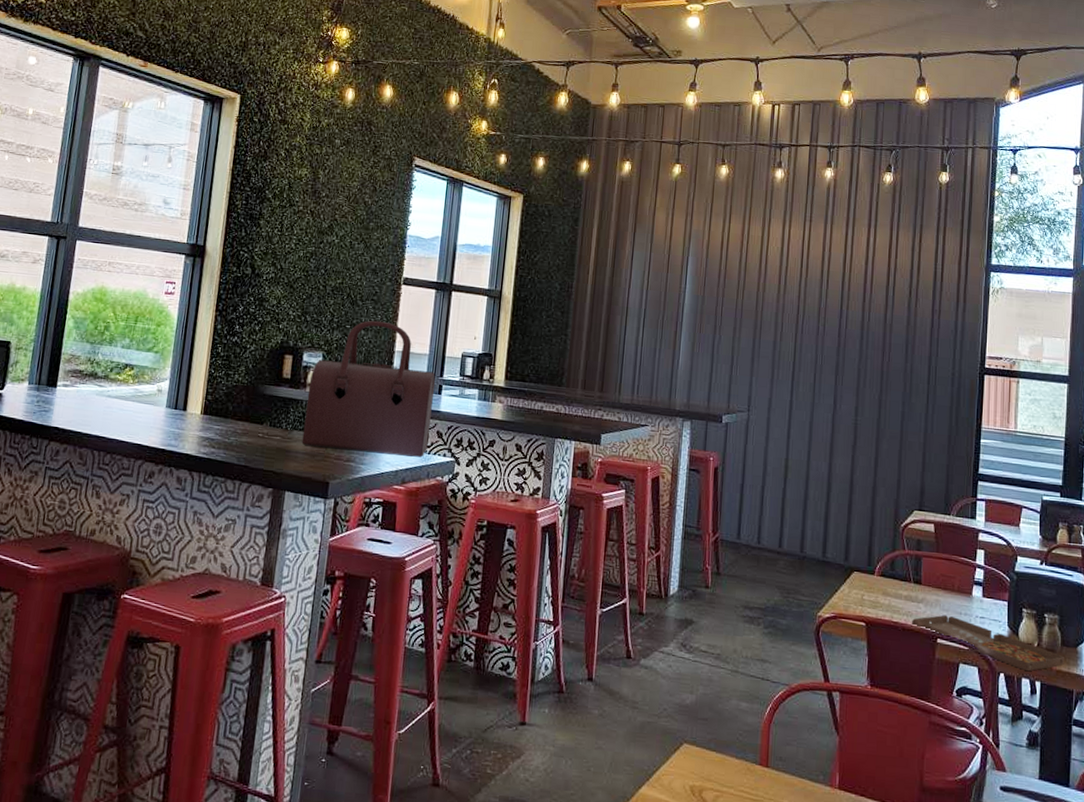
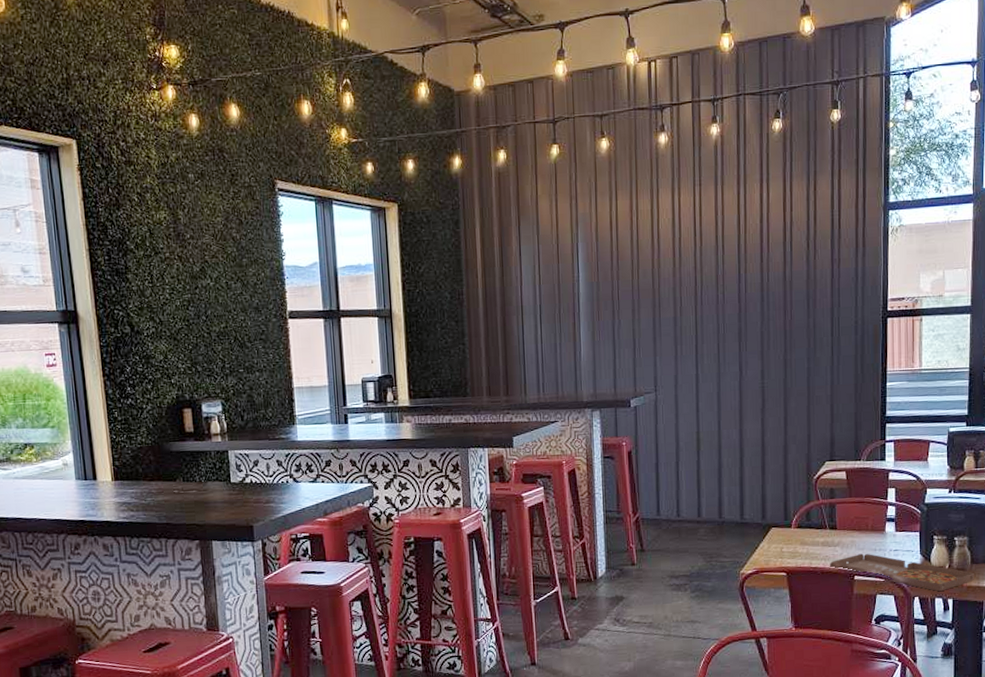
handbag: present [301,320,436,457] -> none [213,359,344,494]

